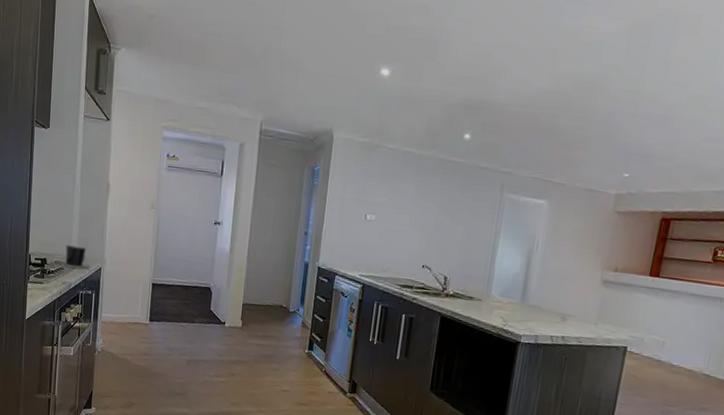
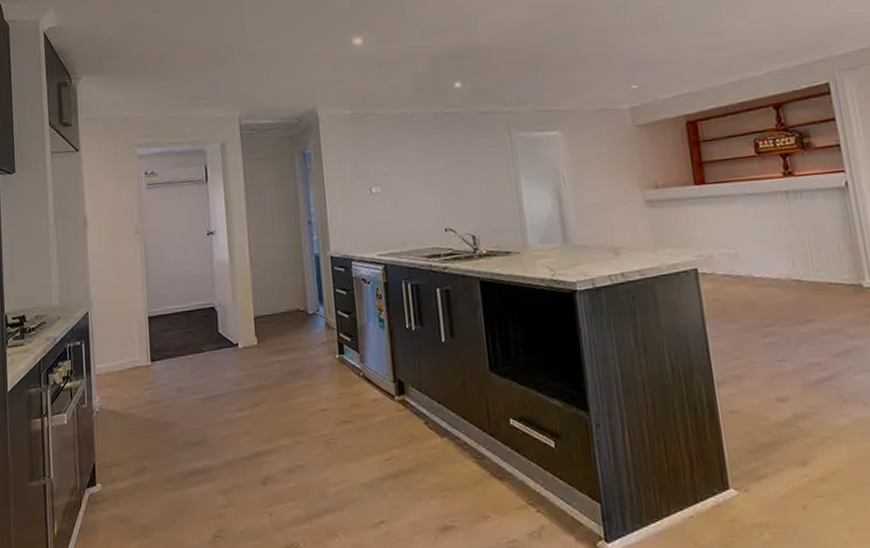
mug: present [65,244,87,269] -> none [46,292,70,320]

